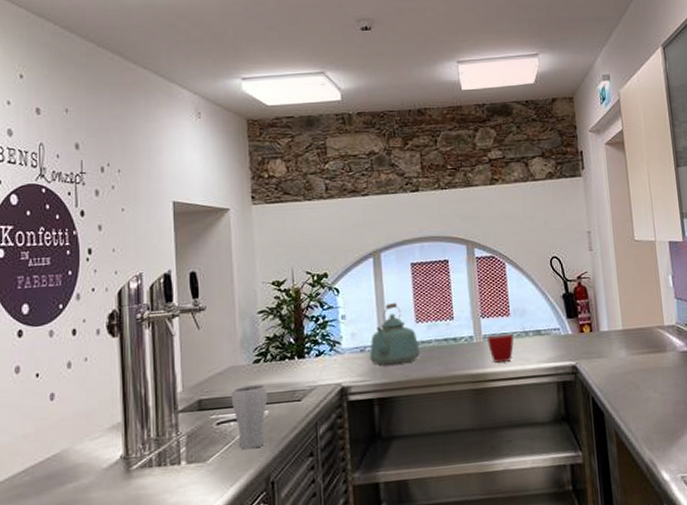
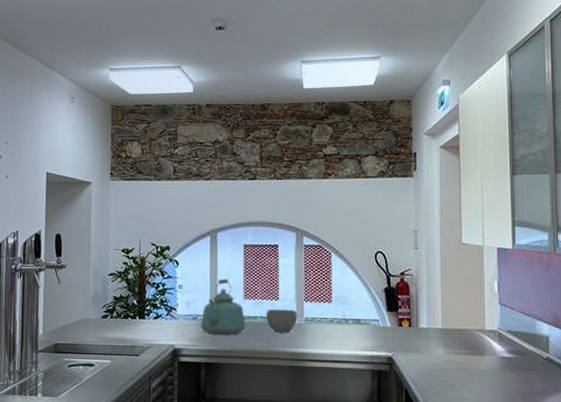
drinking glass: present [231,384,268,450] -> none [81,337,112,392]
bowl: none [441,328,475,355] -> present [266,308,298,333]
mug: present [487,333,514,363] -> none [309,317,333,345]

